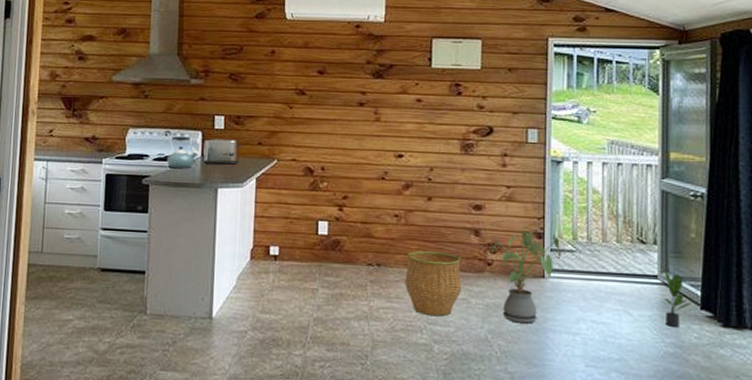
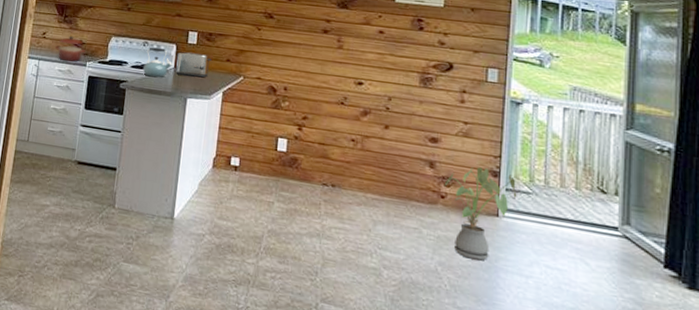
saucepan: none [64,131,100,160] -> present [54,35,86,62]
basket: present [405,250,462,317] -> none [358,176,414,243]
potted plant: present [661,270,692,327] -> none [621,223,654,283]

